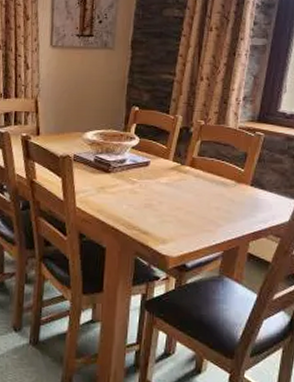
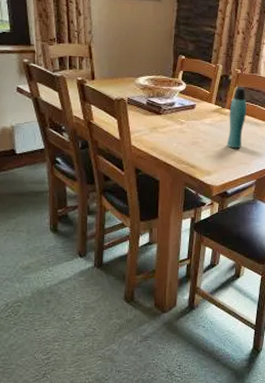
bottle: none [186,140,212,213] -> present [227,87,247,149]

